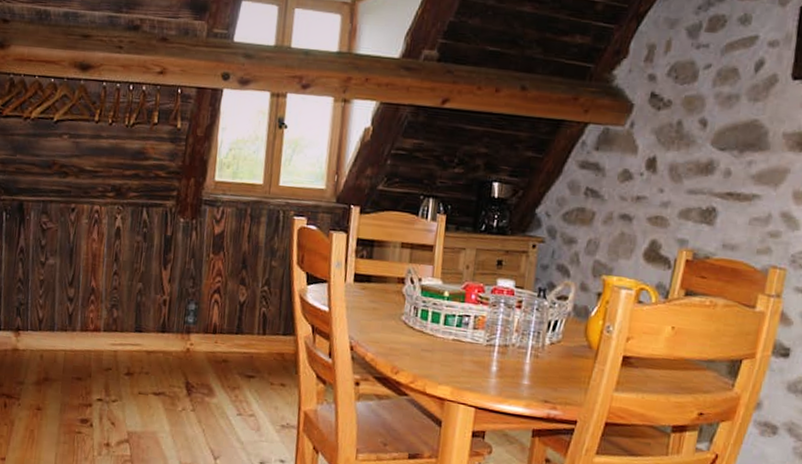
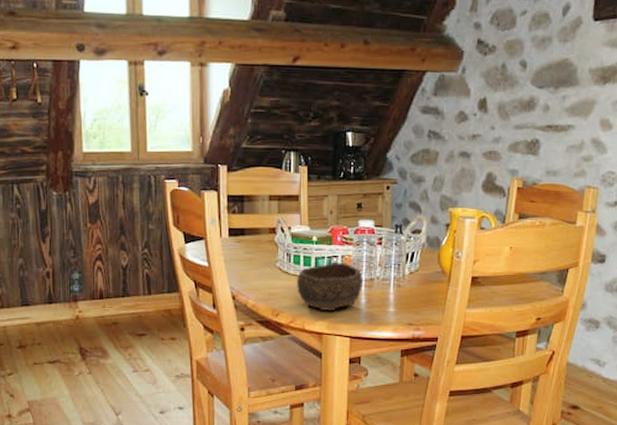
bowl: none [421,322,496,376] -> present [297,263,363,311]

